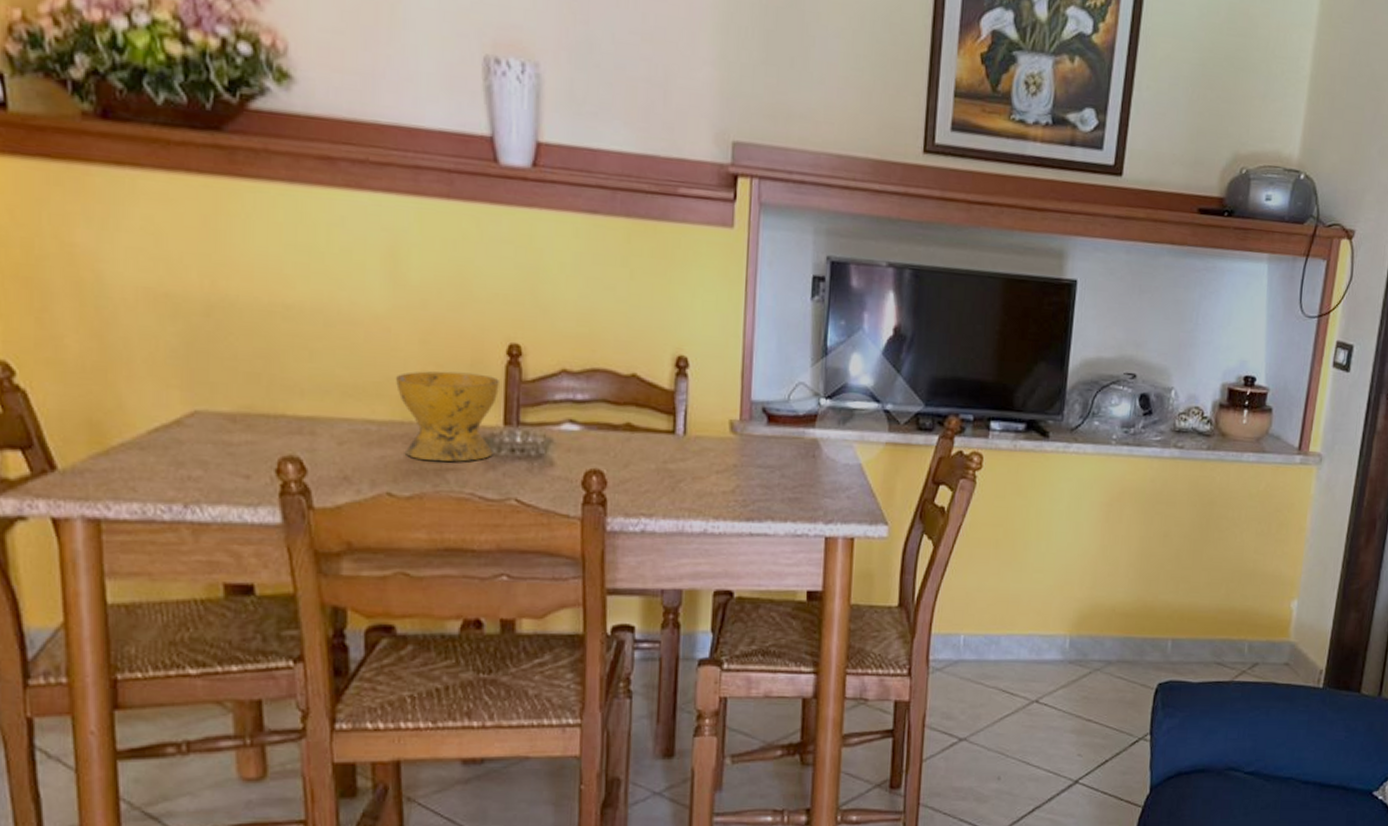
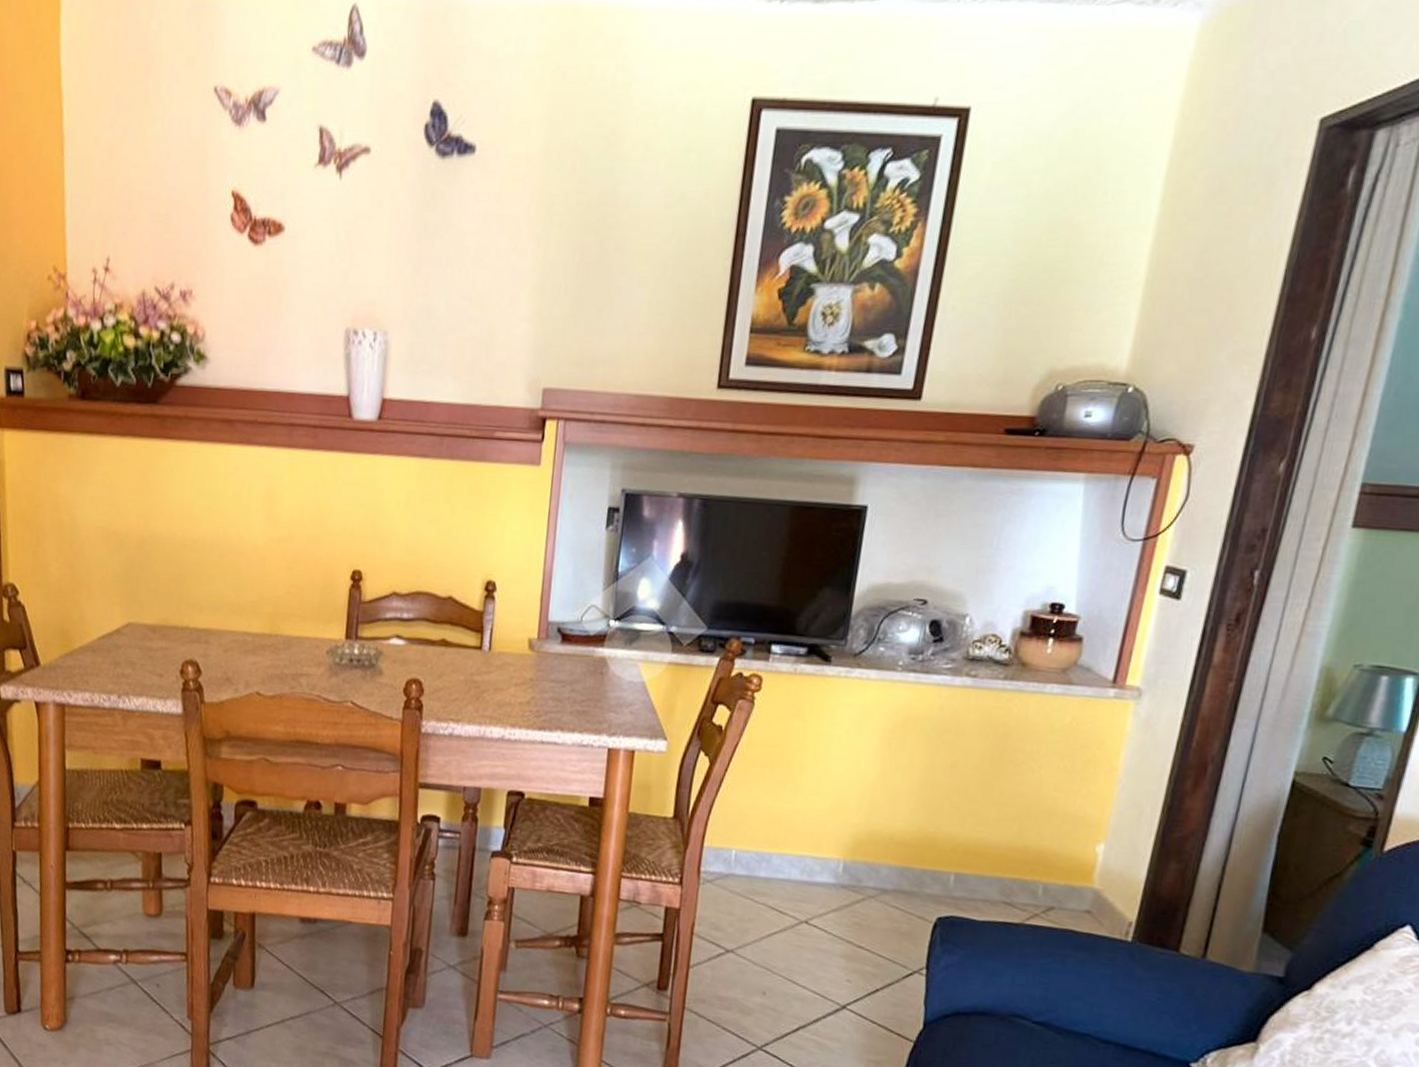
bowl: present [396,371,499,462] -> none [267,593,344,669]

